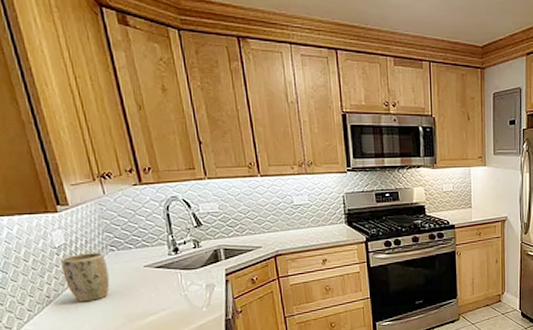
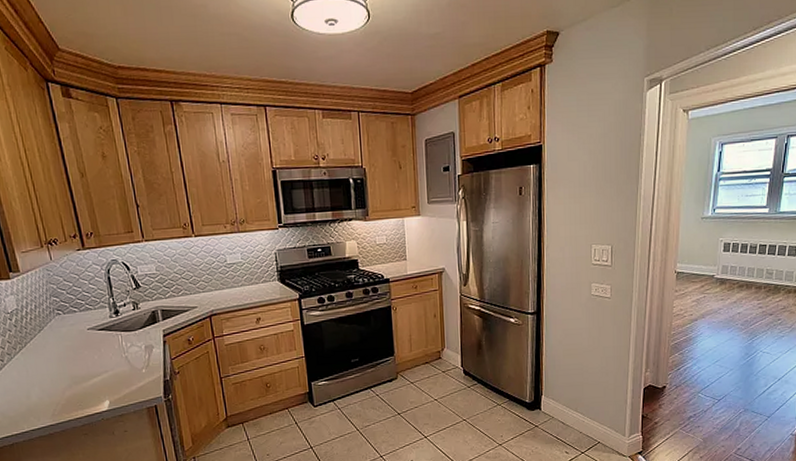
plant pot: present [61,253,110,302] -> none [13,317,57,365]

